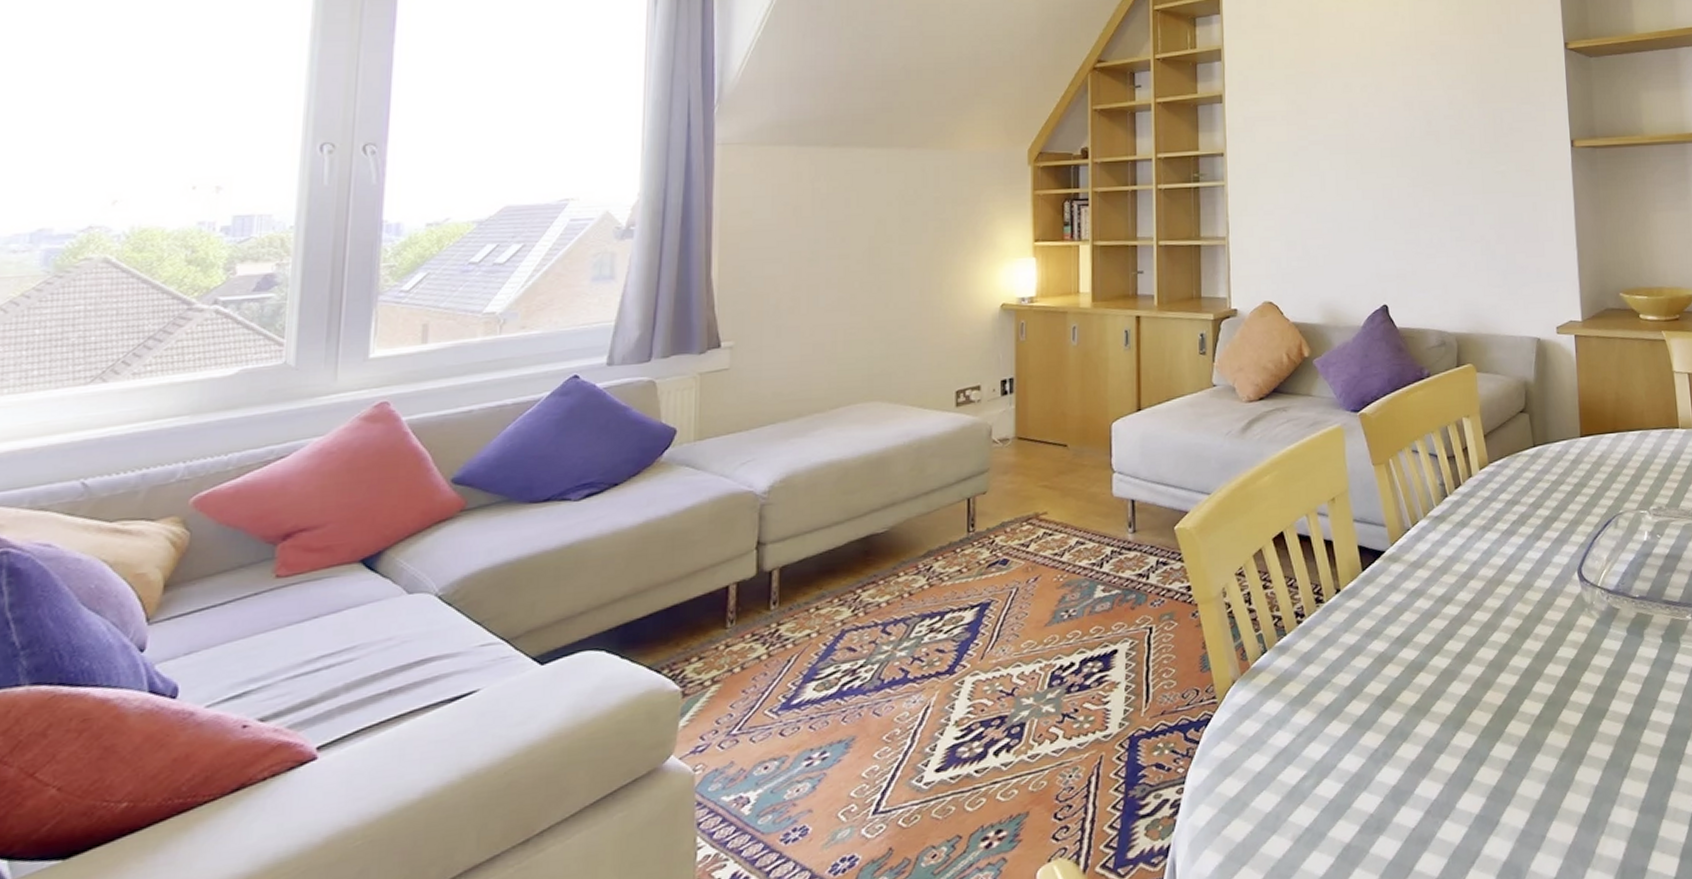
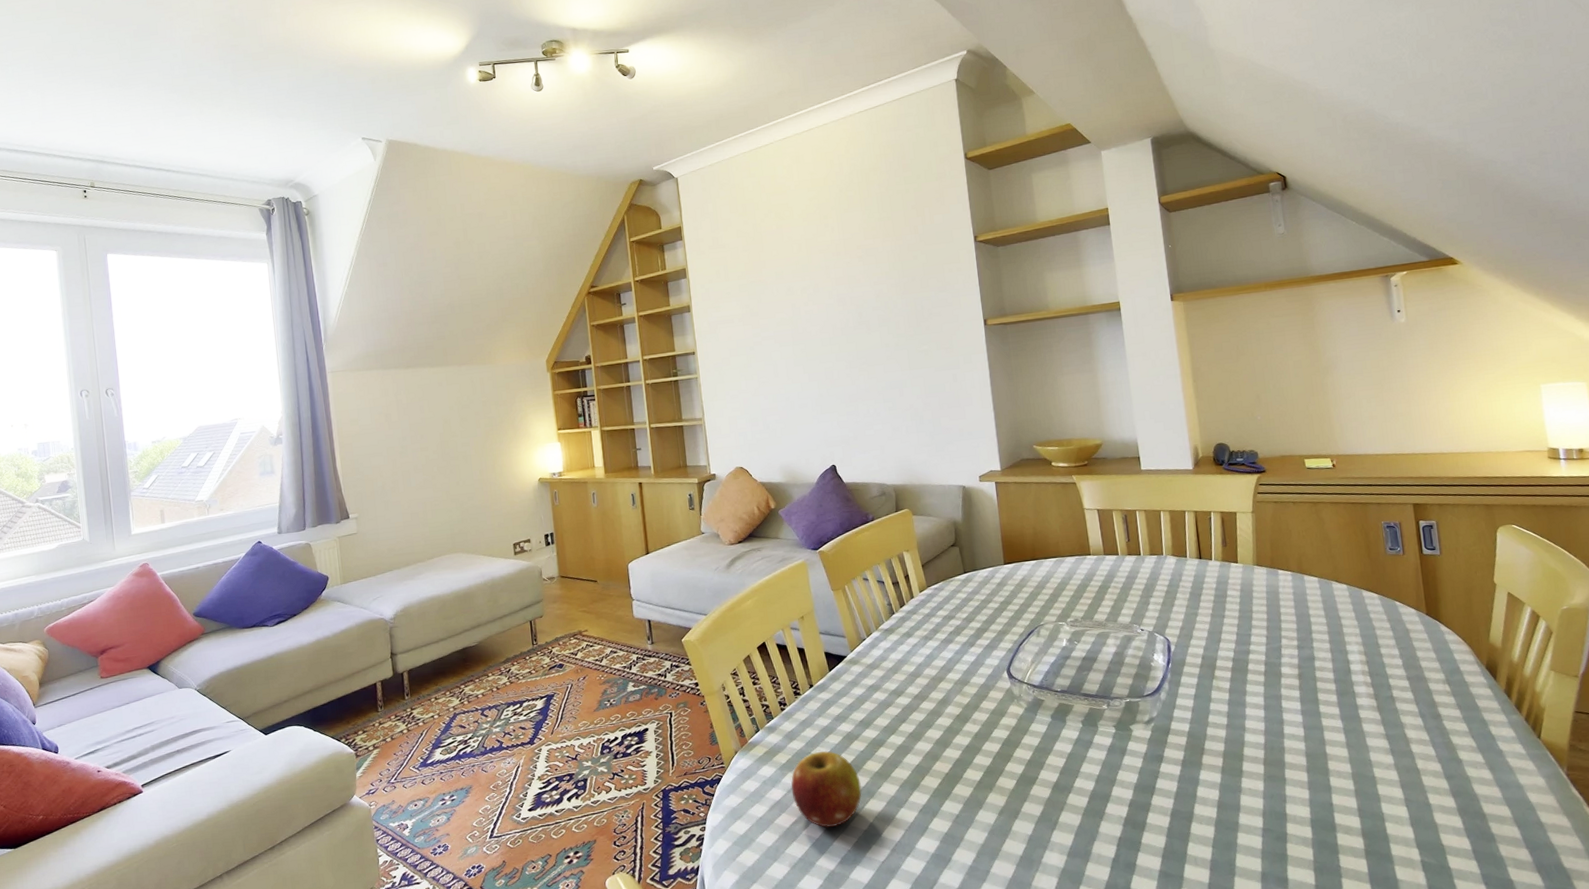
fruit: none [1302,677,1393,785] -> present [791,750,862,828]

